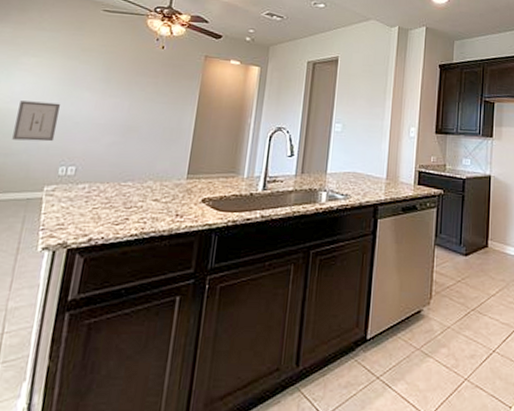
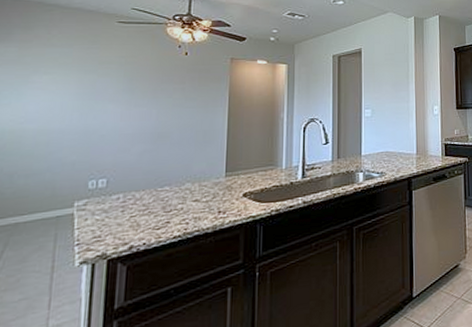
wall art: present [12,101,61,142] -> none [32,118,83,160]

